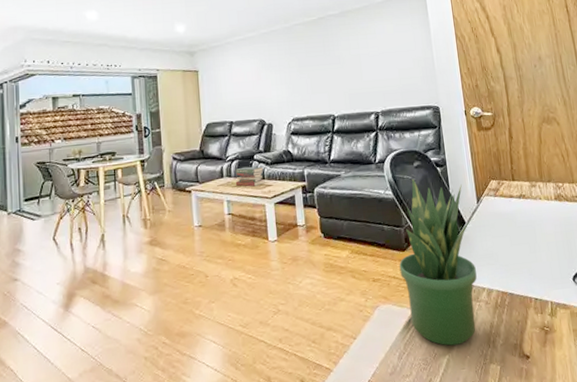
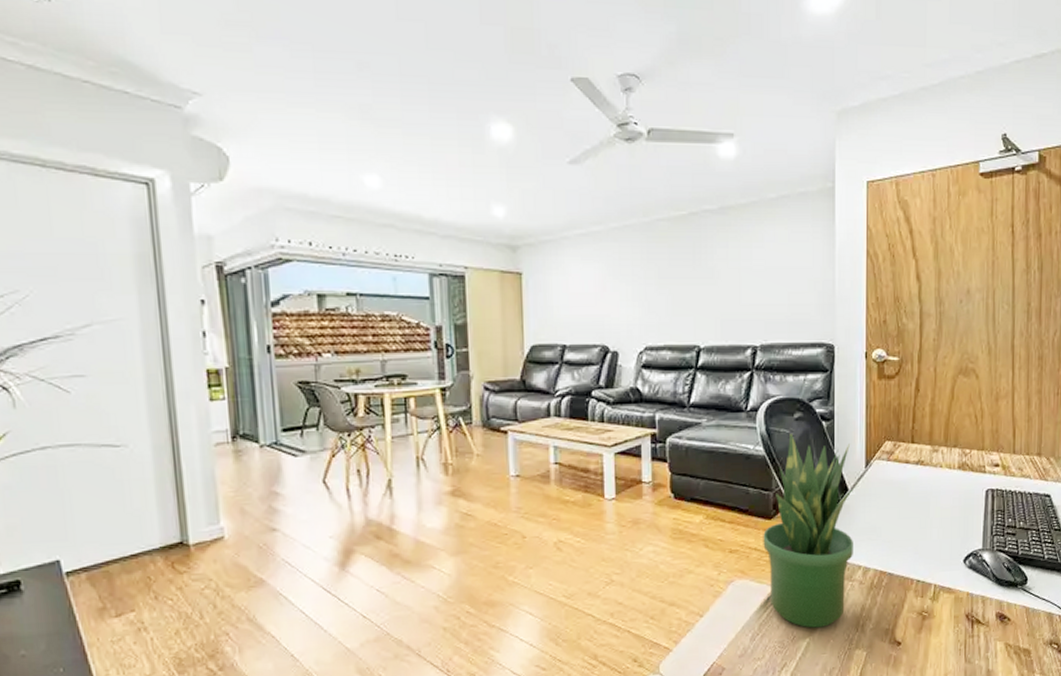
books: present [235,166,265,187] -> none [565,405,604,431]

